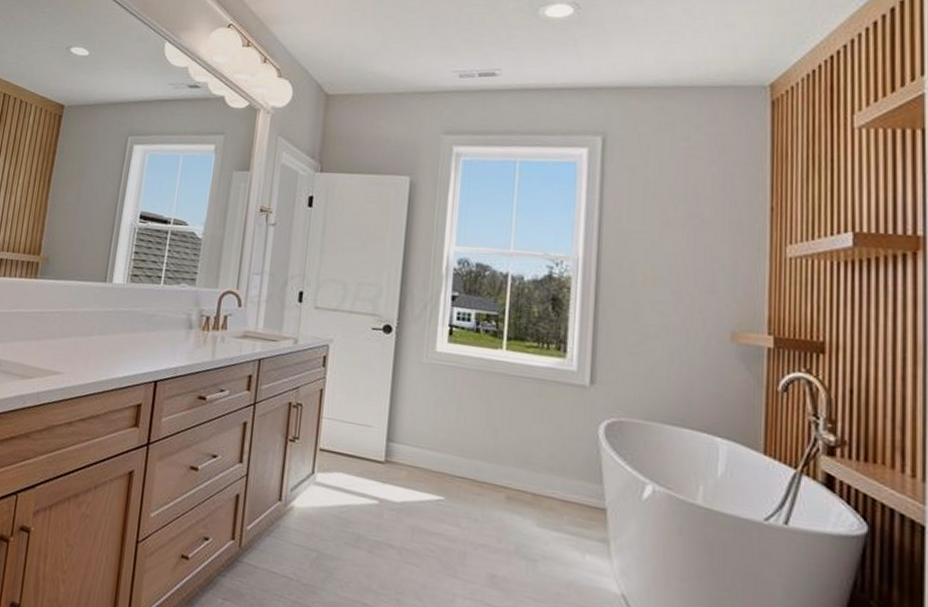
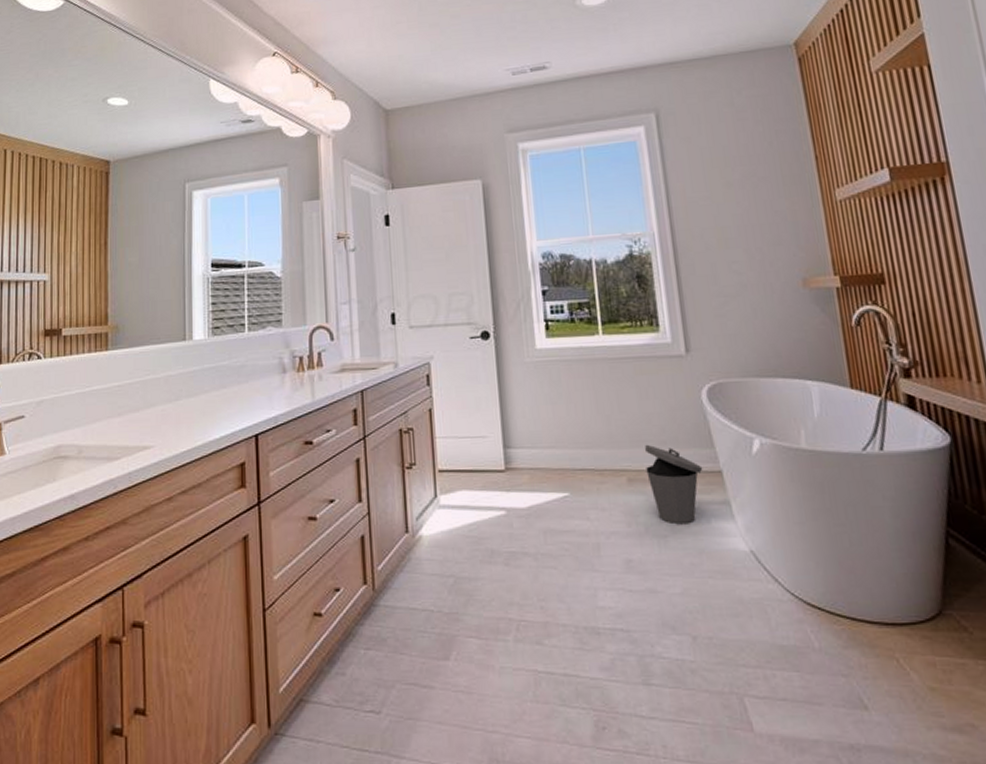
trash can: none [527,466,587,554] -> present [645,444,703,525]

